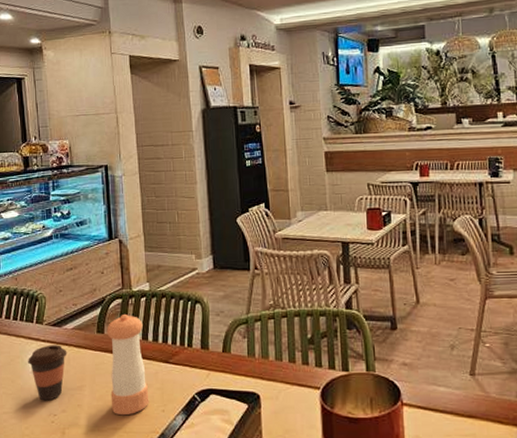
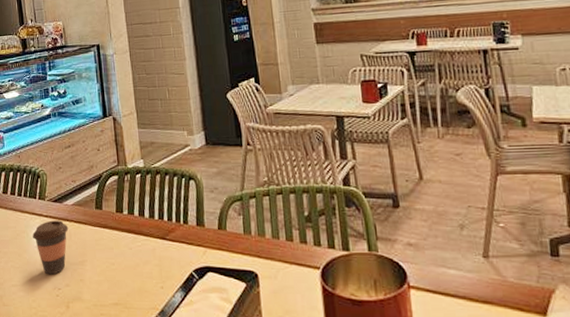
pepper shaker: present [107,315,149,416] -> none [105,191,148,291]

